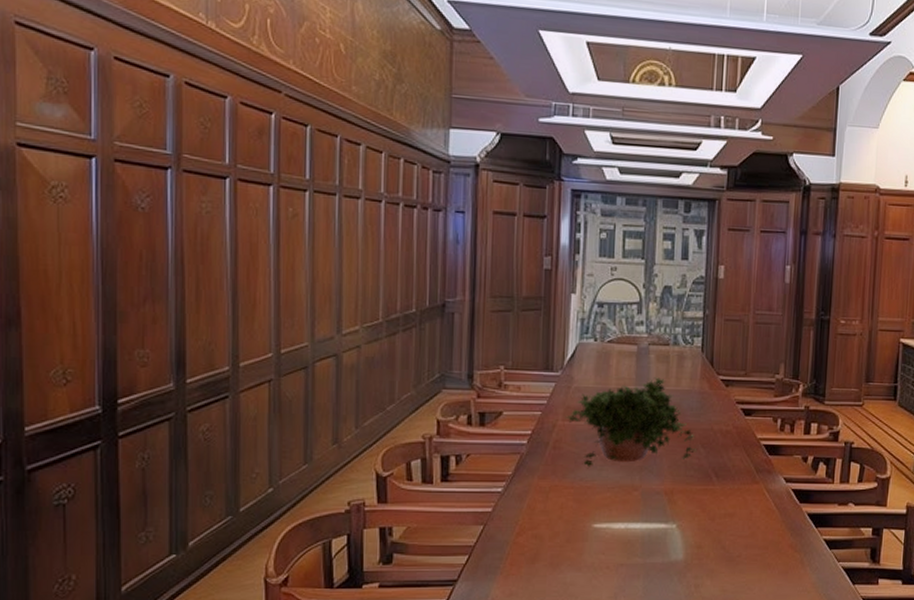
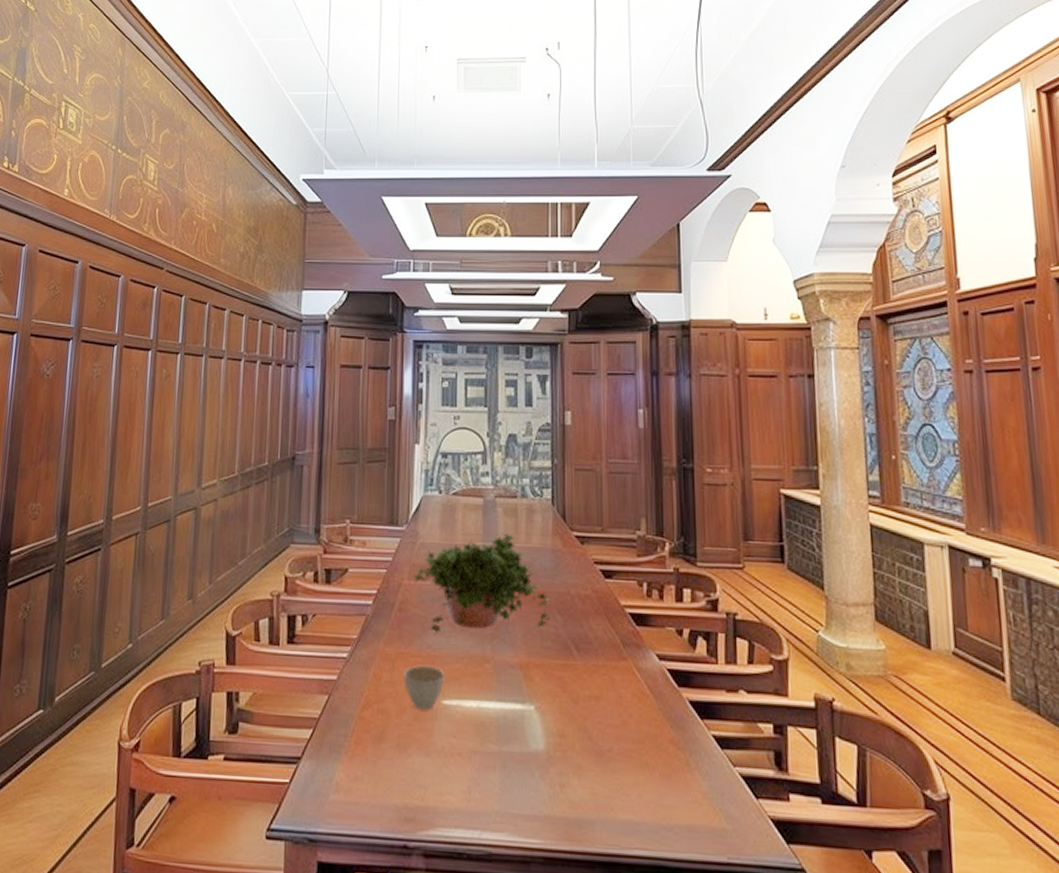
cup: none [555,495,596,534] -> present [402,665,445,711]

